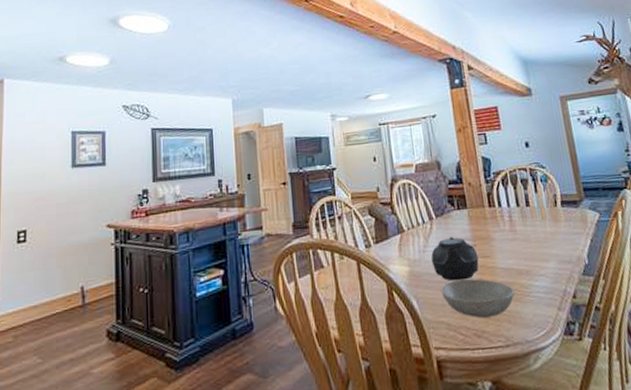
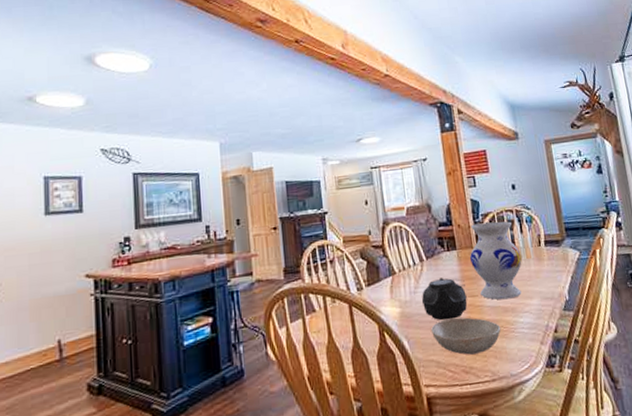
vase: none [481,179,538,262] -> present [469,221,523,300]

